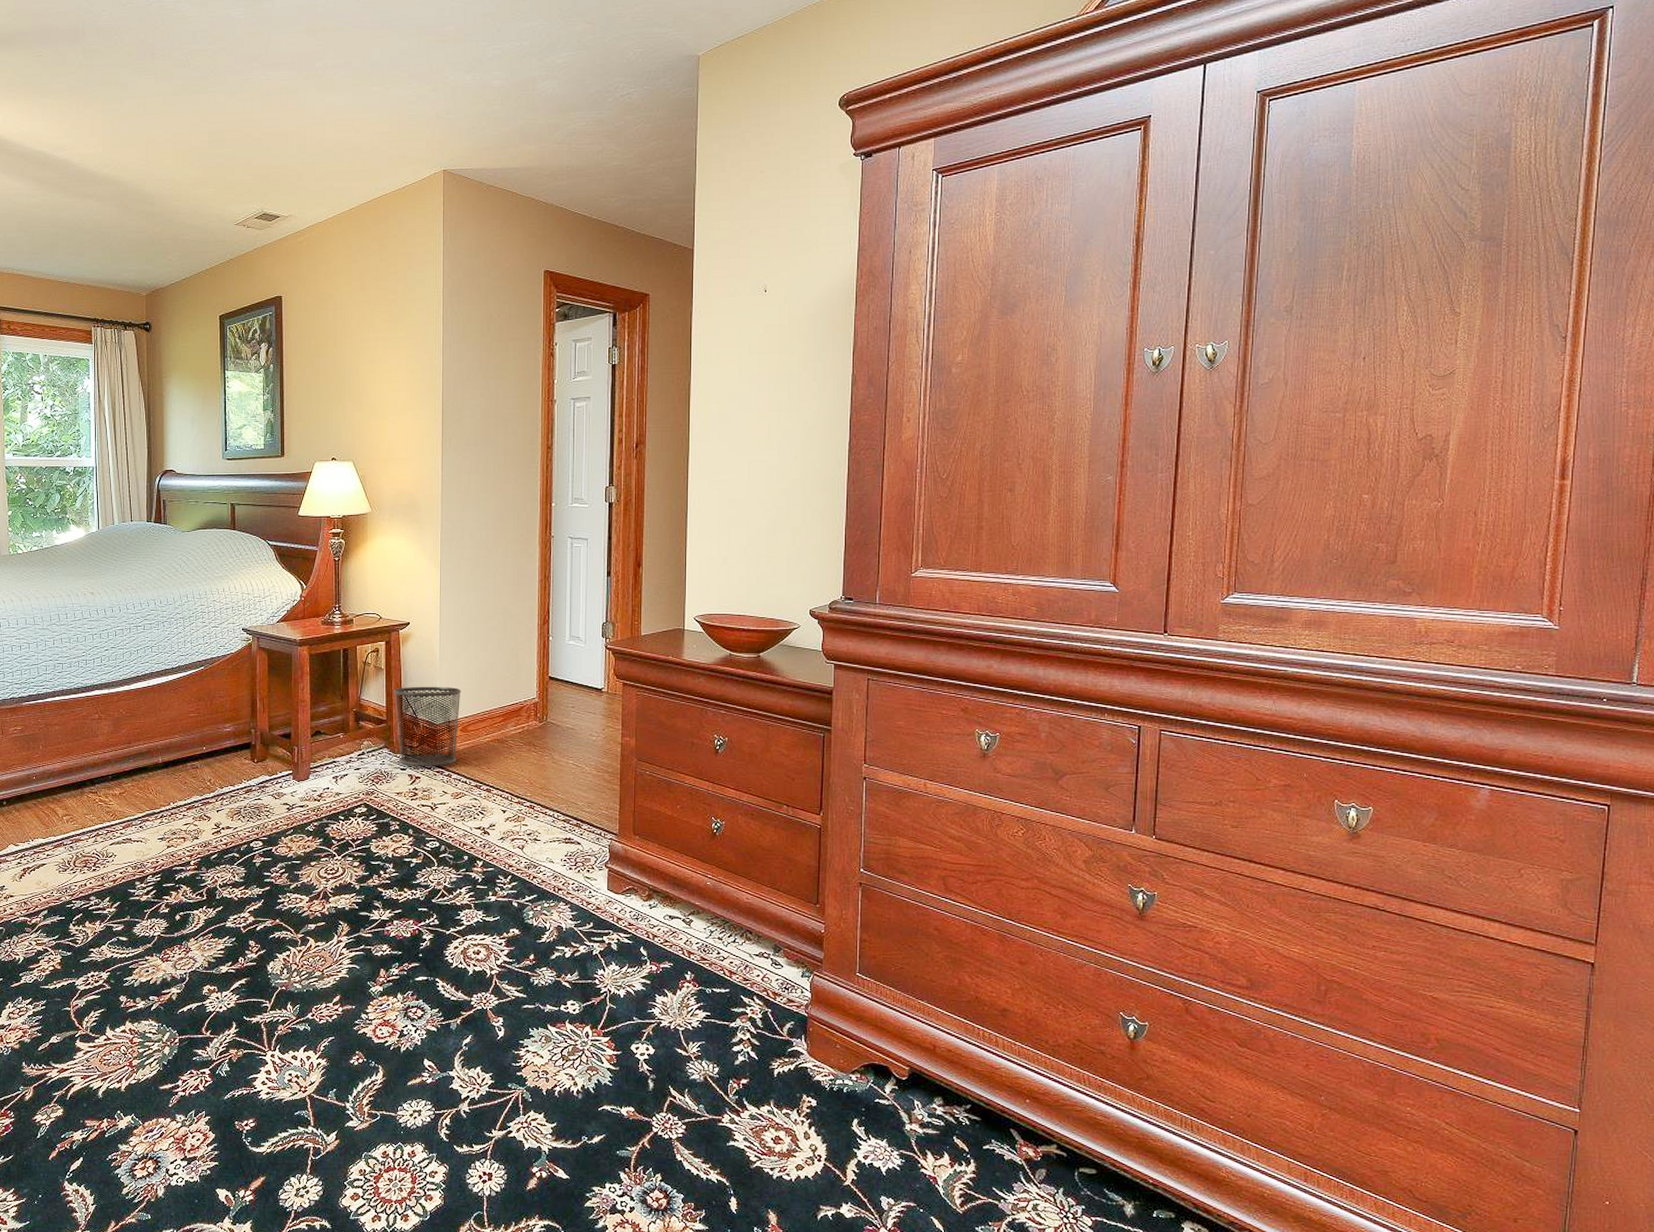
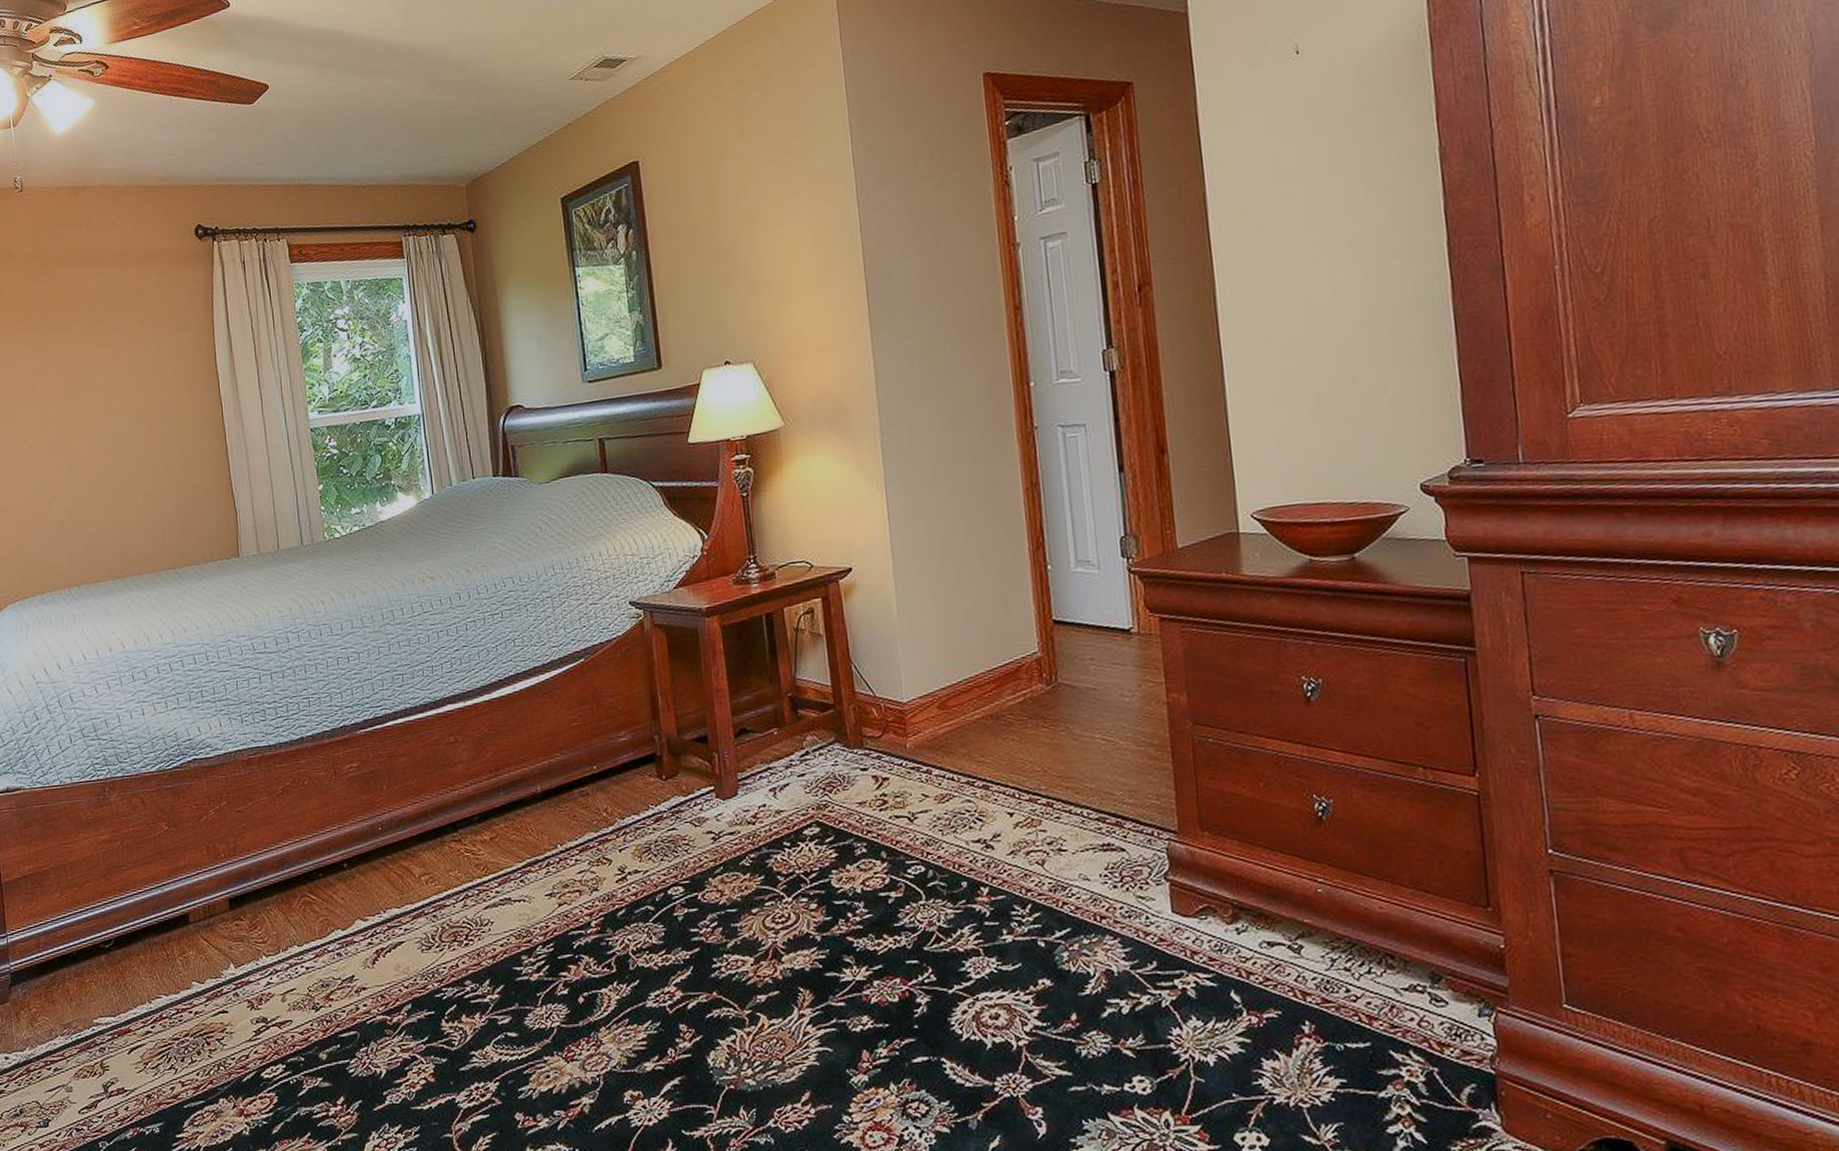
trash can: present [393,686,461,766] -> none [839,649,936,764]

